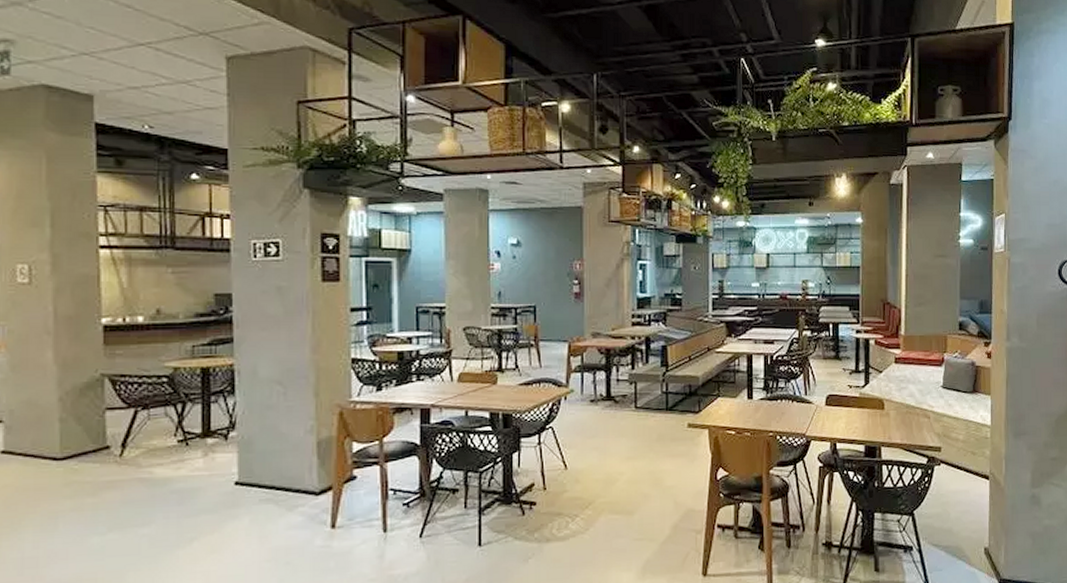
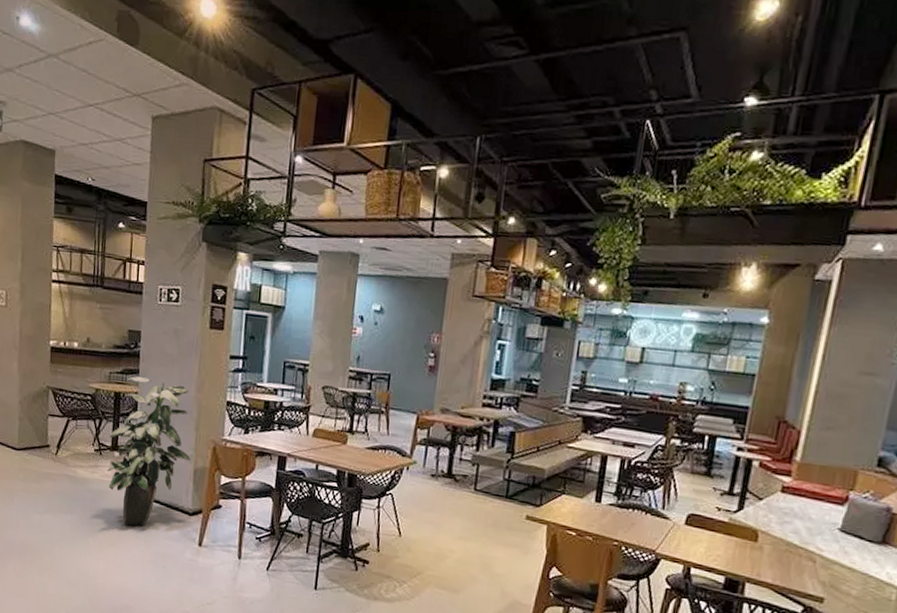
indoor plant: none [198,346,311,524] -> present [107,376,190,527]

